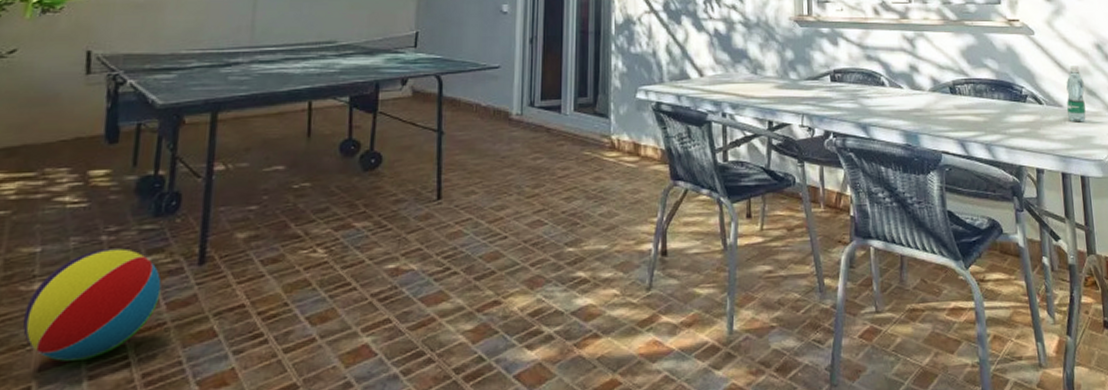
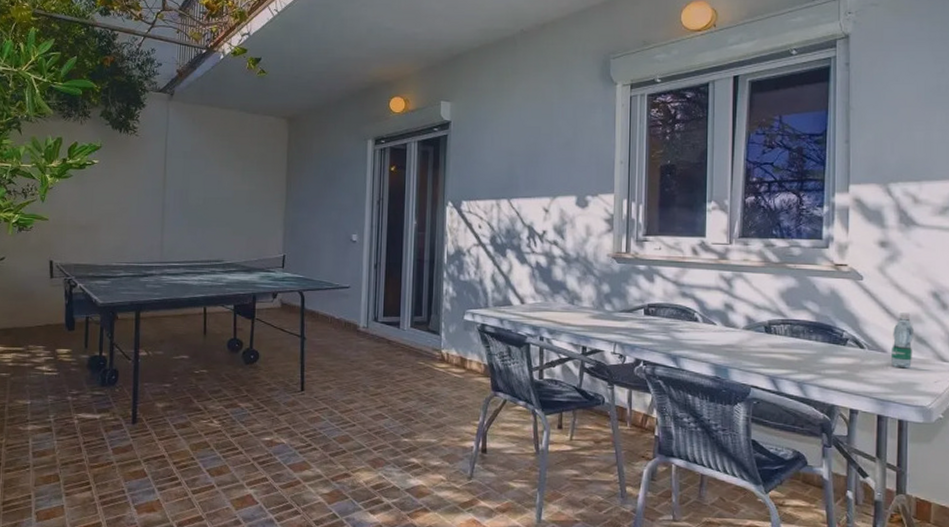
beach ball: present [22,248,162,362] -> none [23,406,108,482]

